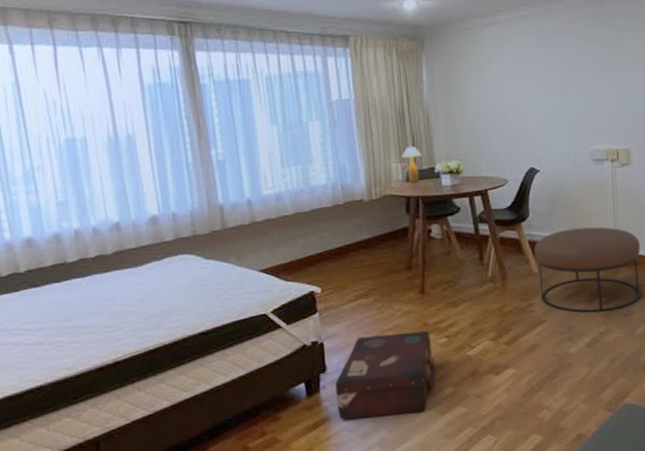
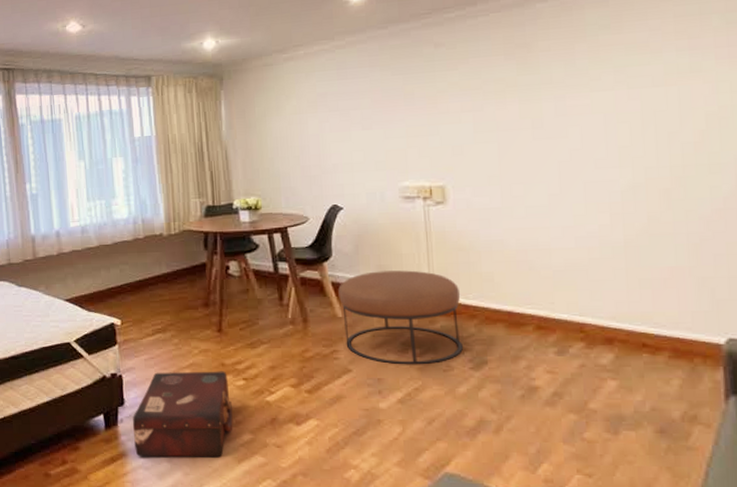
table lamp: present [401,144,423,184] -> none [199,180,222,220]

